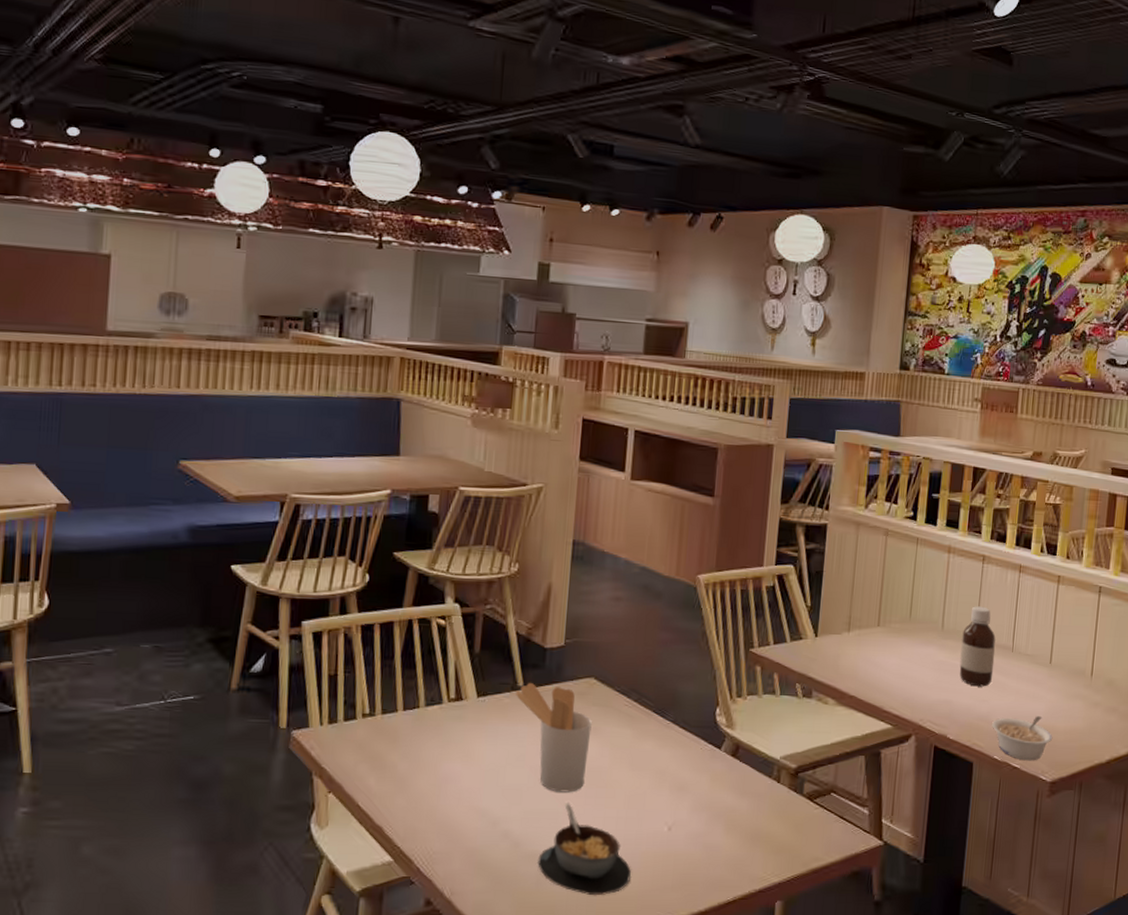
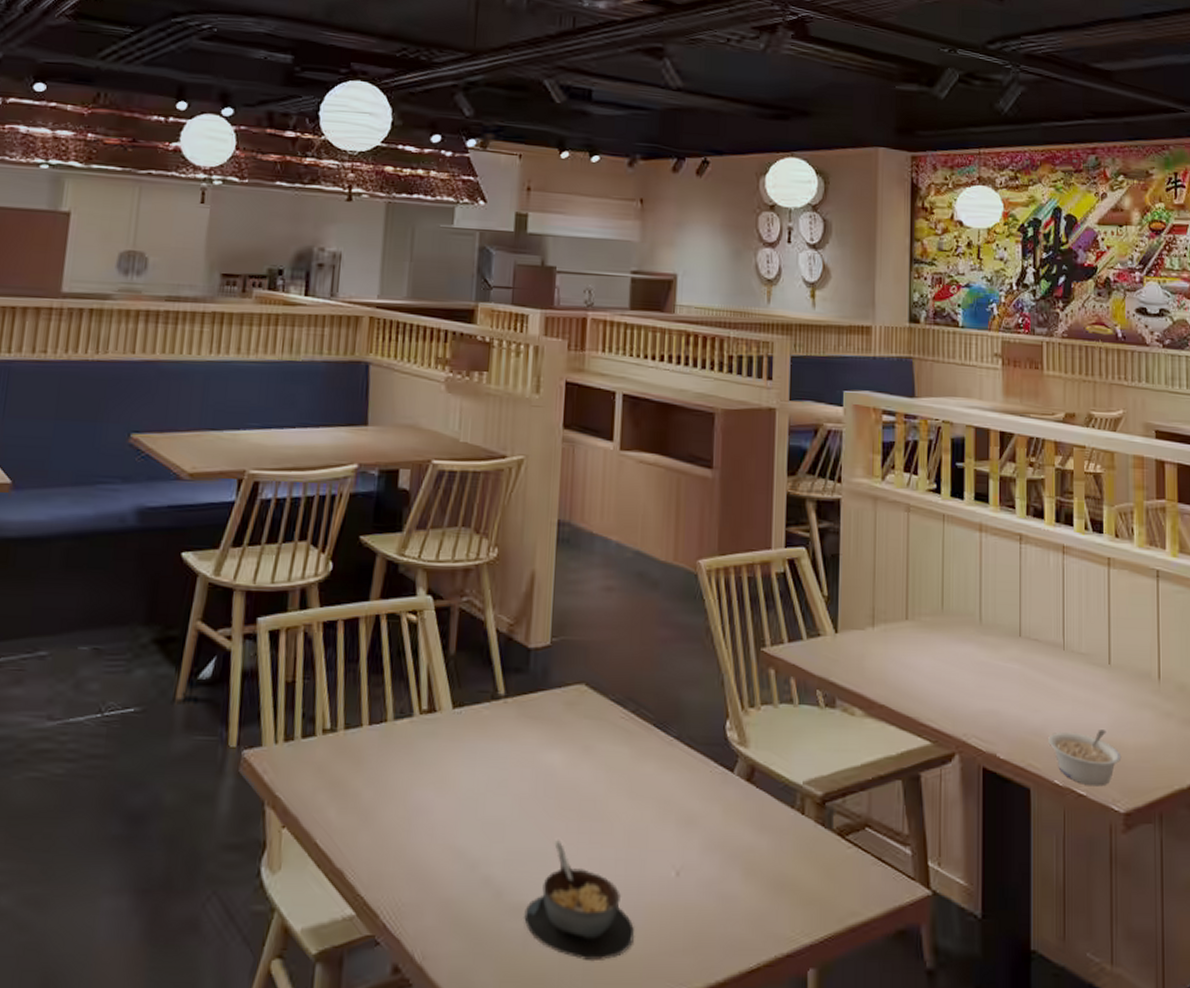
utensil holder: present [516,682,592,793] -> none [496,689,584,827]
bottle: present [959,606,996,687] -> none [1004,595,1044,694]

